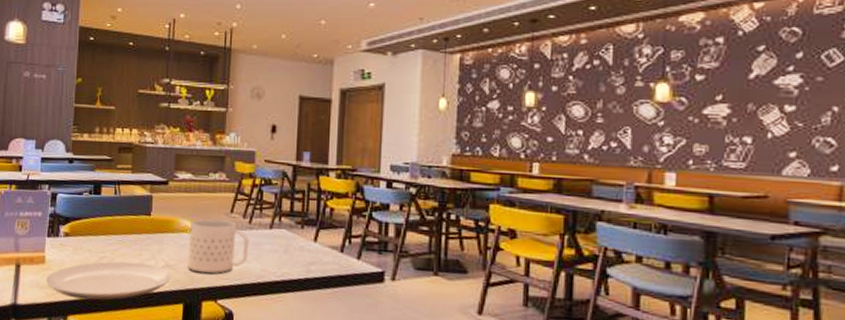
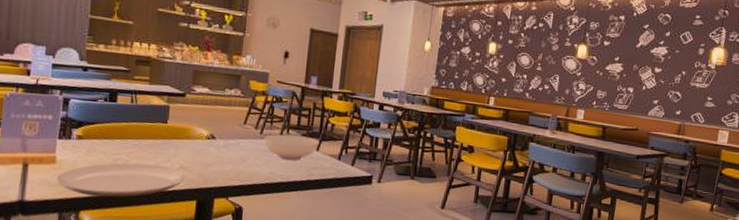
mug: present [188,219,249,274] -> none [202,128,260,176]
bowl: none [253,223,317,254] -> present [264,134,320,160]

